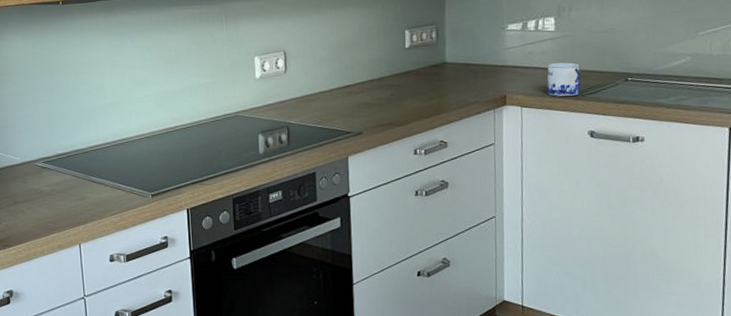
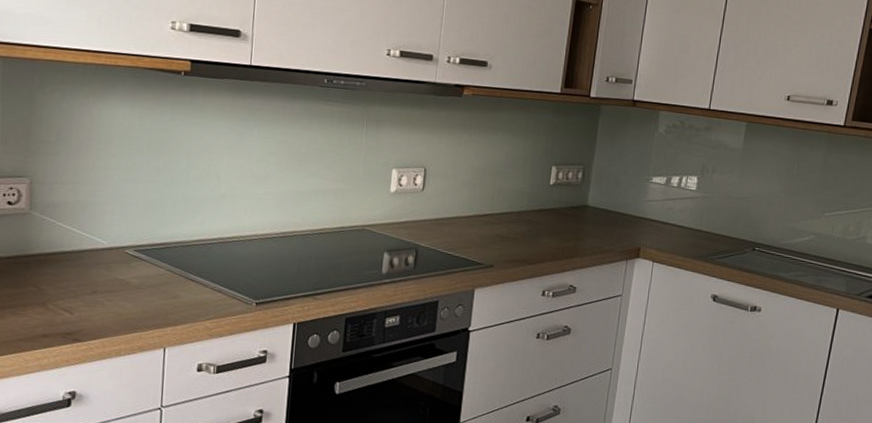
mug: present [547,62,581,96] -> none [679,222,714,258]

